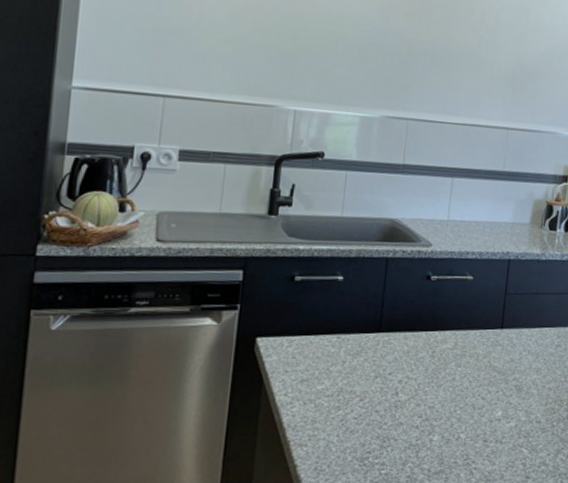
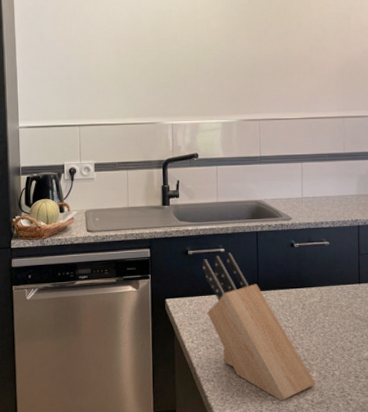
knife block: none [309,282,437,471] -> present [202,252,316,401]

